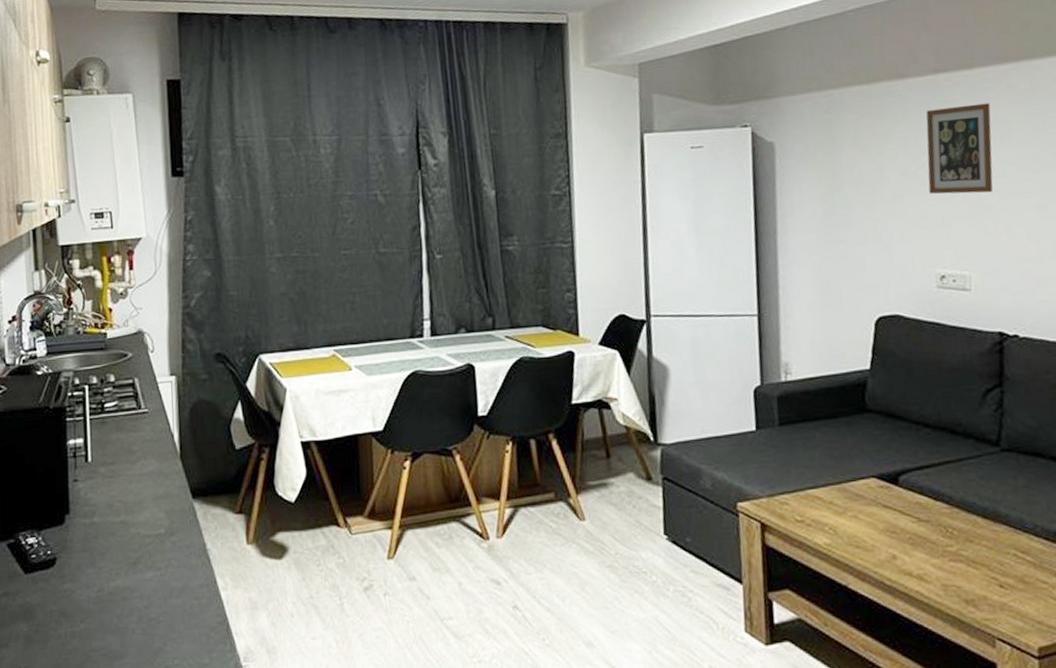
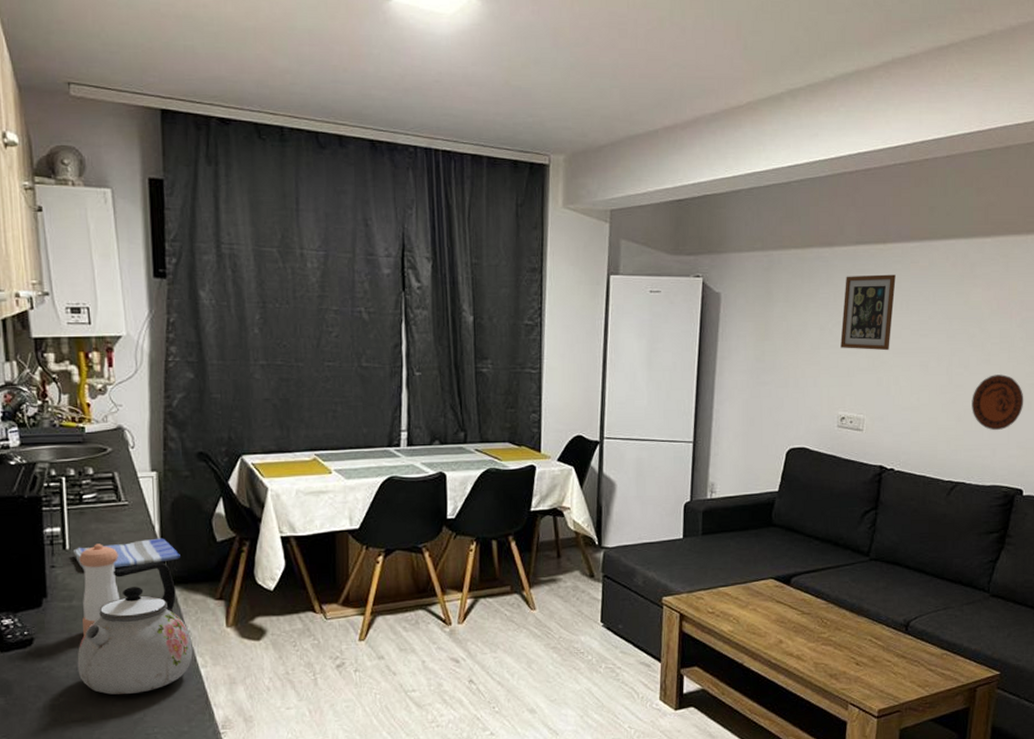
dish towel: none [94,447,199,484] -> present [72,538,180,570]
kettle: none [98,472,213,621] -> present [77,561,193,695]
pepper shaker: none [101,454,140,555] -> present [79,543,121,636]

